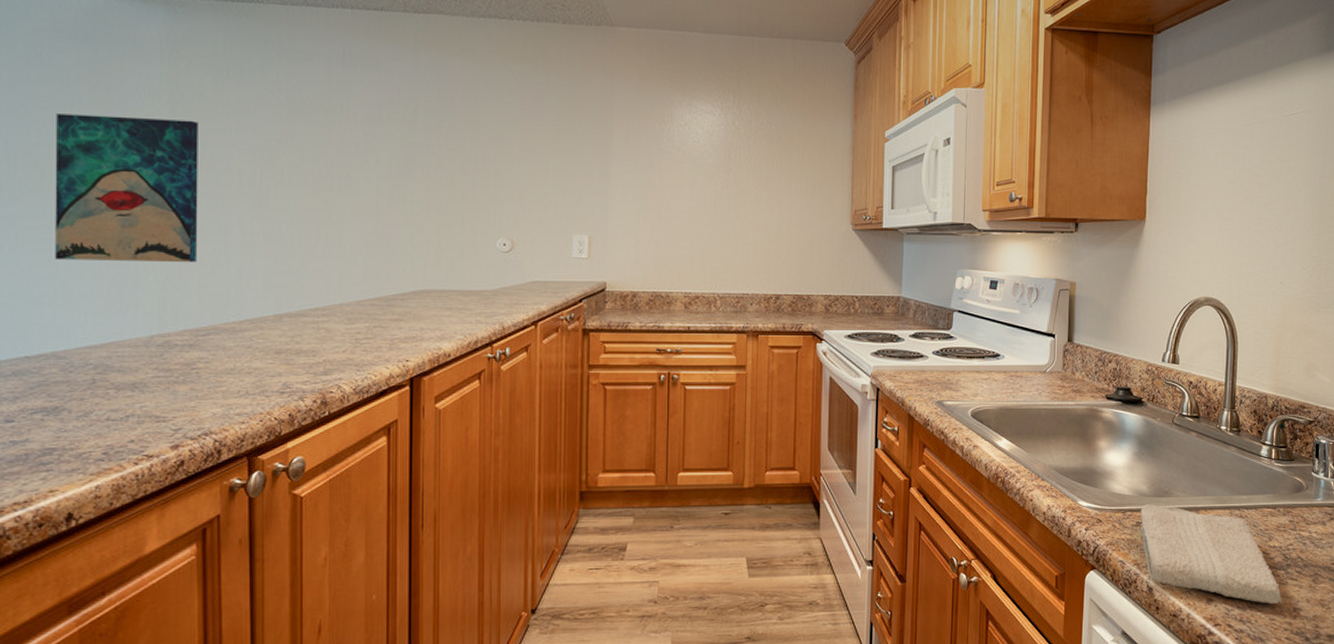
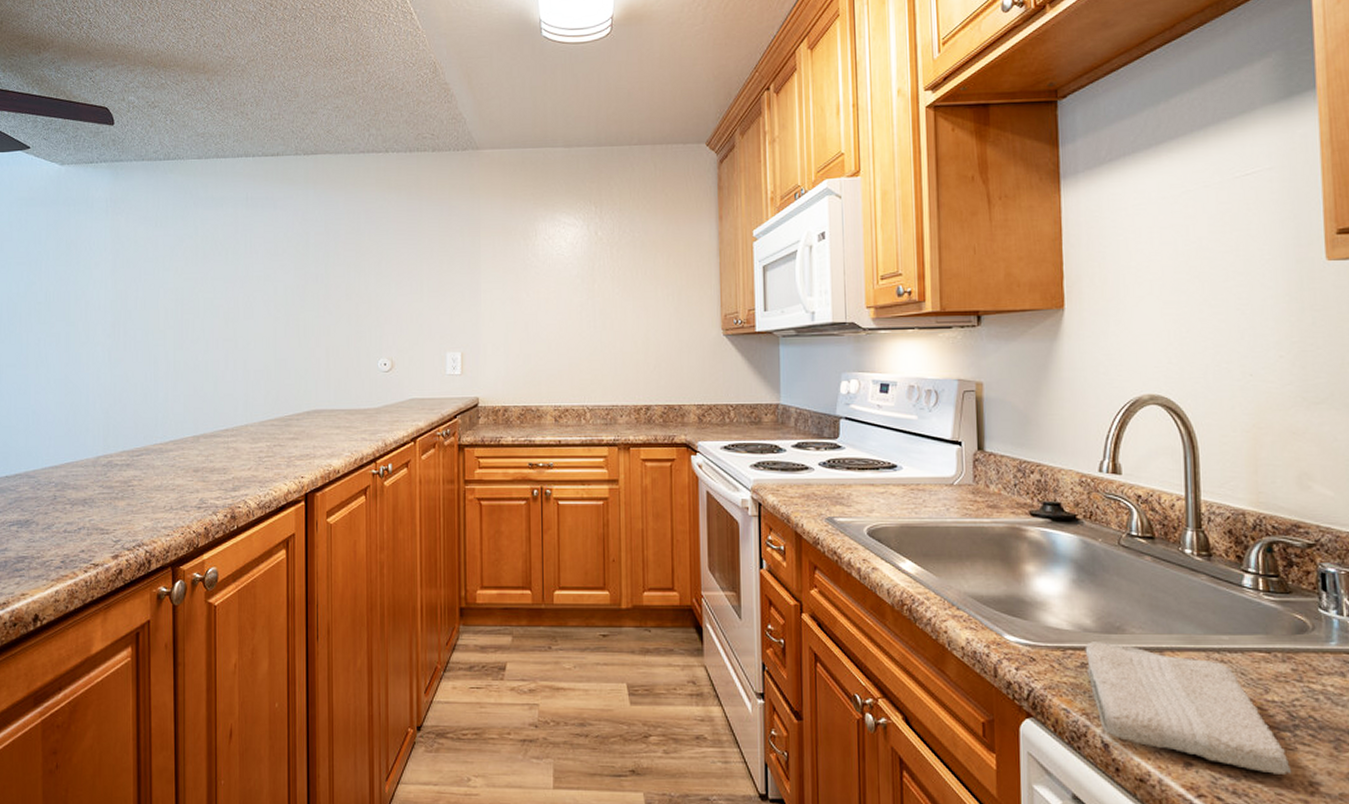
wall art: present [55,113,198,263] -> none [28,266,134,392]

